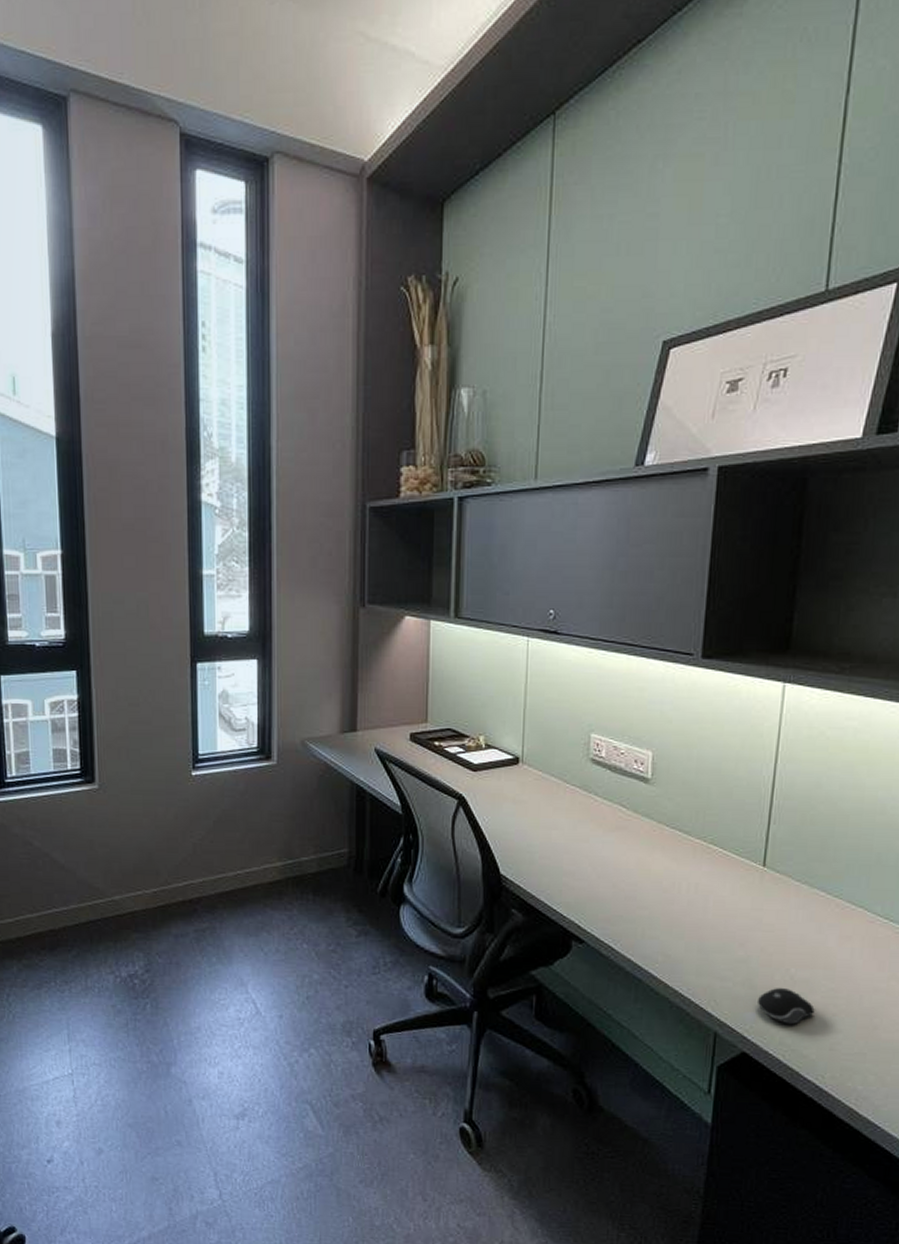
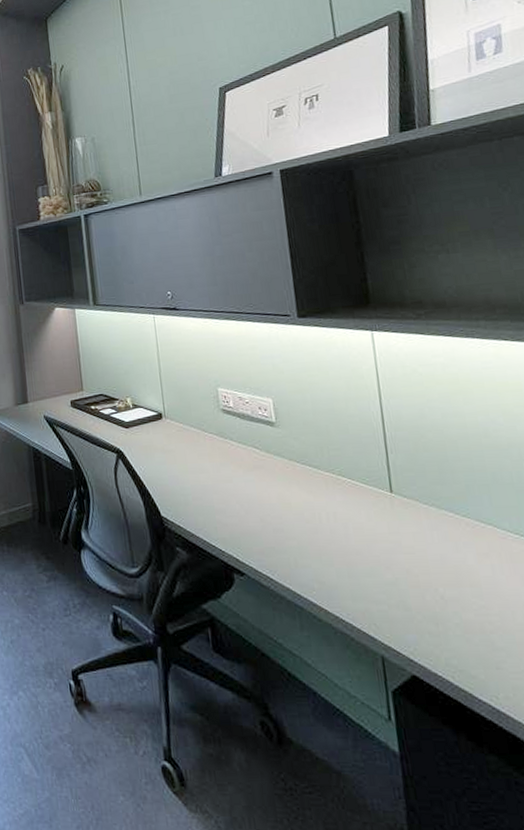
computer mouse: present [756,988,815,1025] -> none [414,608,472,645]

